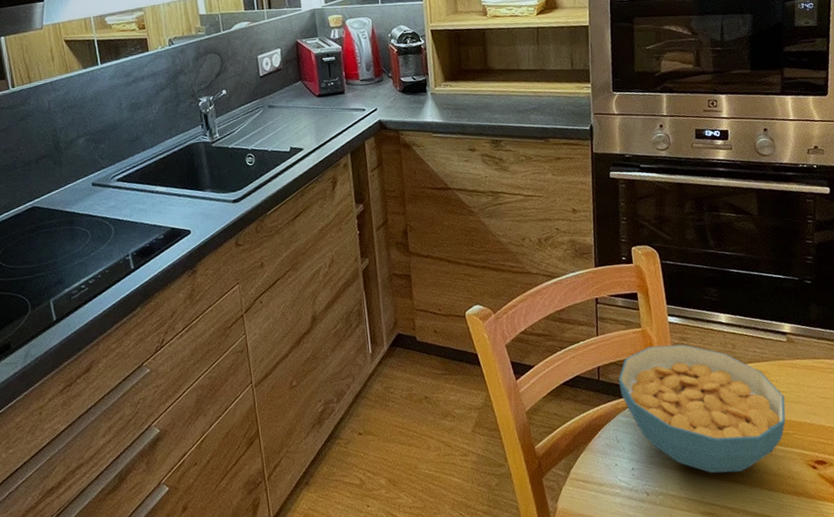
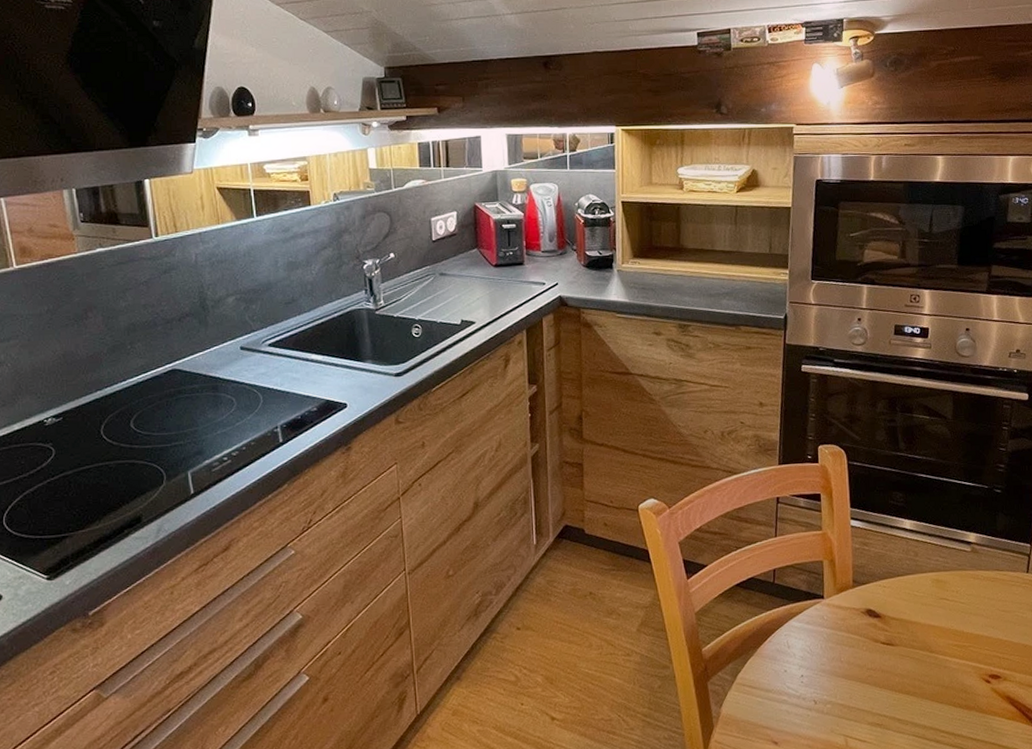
cereal bowl: present [619,344,786,473] -> none [795,549,964,684]

